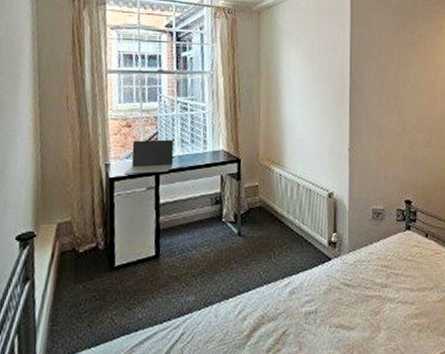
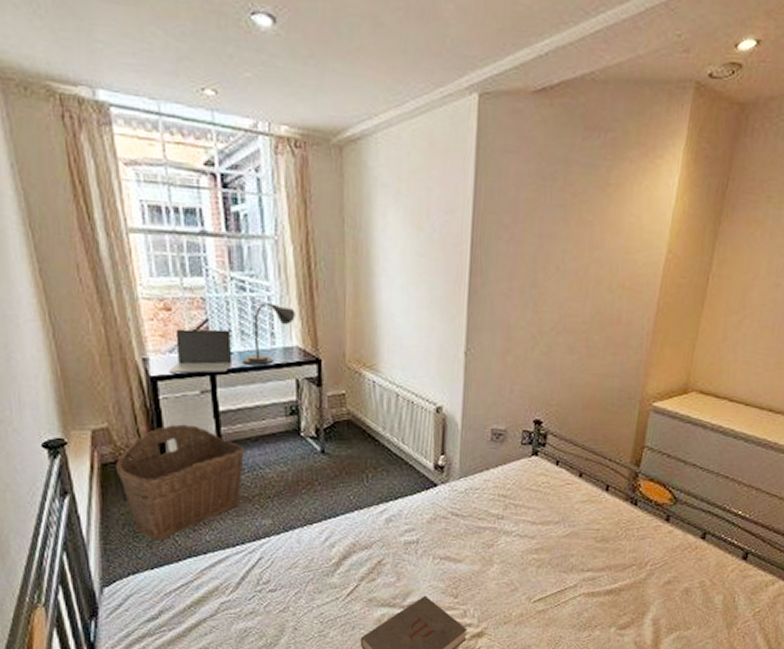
wicker basket: none [71,215,178,321] -> present [115,424,246,541]
desk lamp: none [181,119,223,166] -> present [242,303,295,366]

